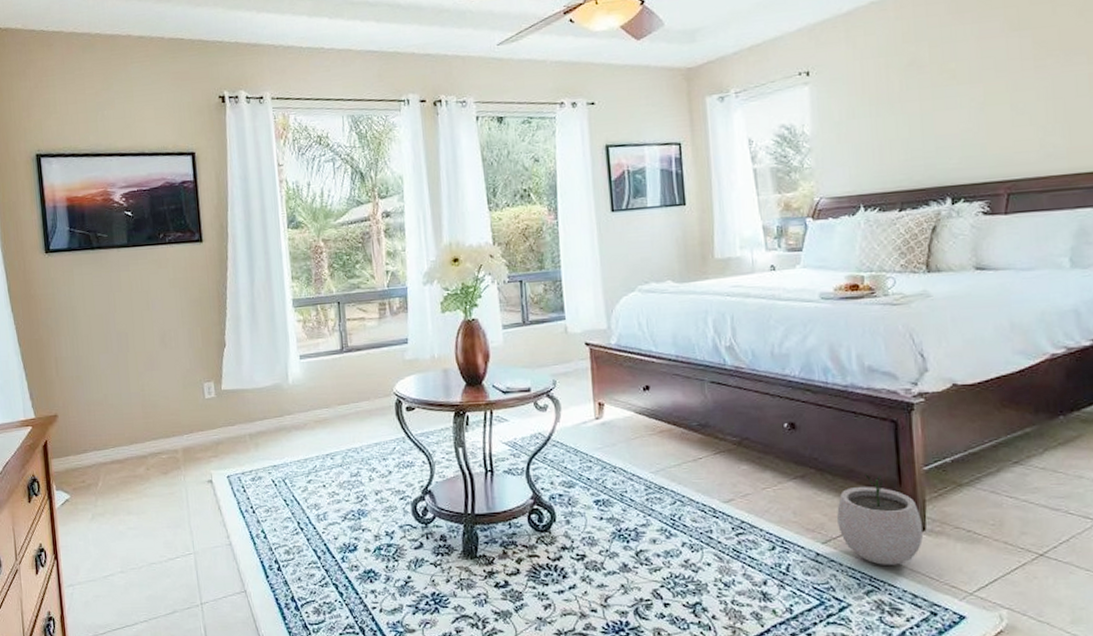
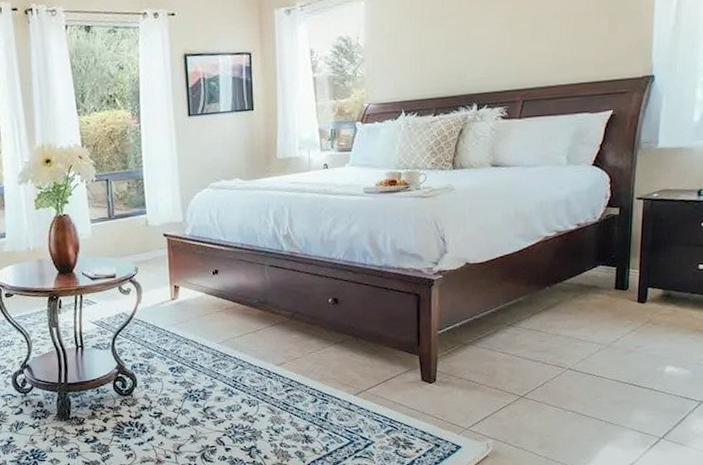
plant pot: present [837,473,924,565] -> none [368,337,434,410]

